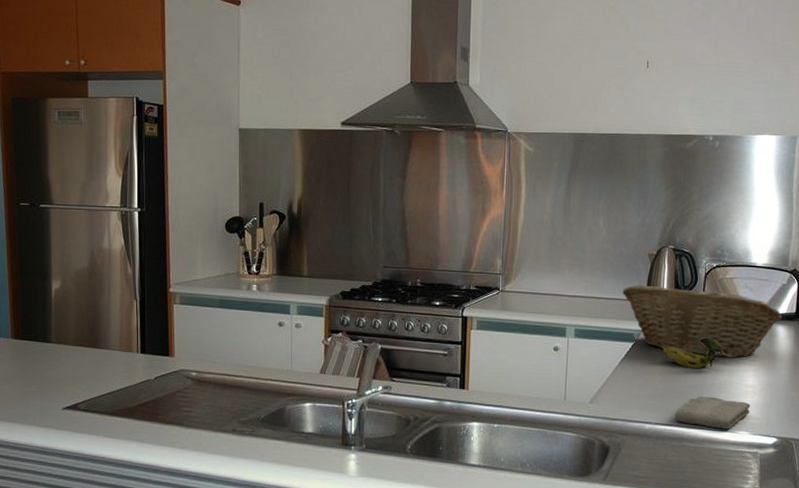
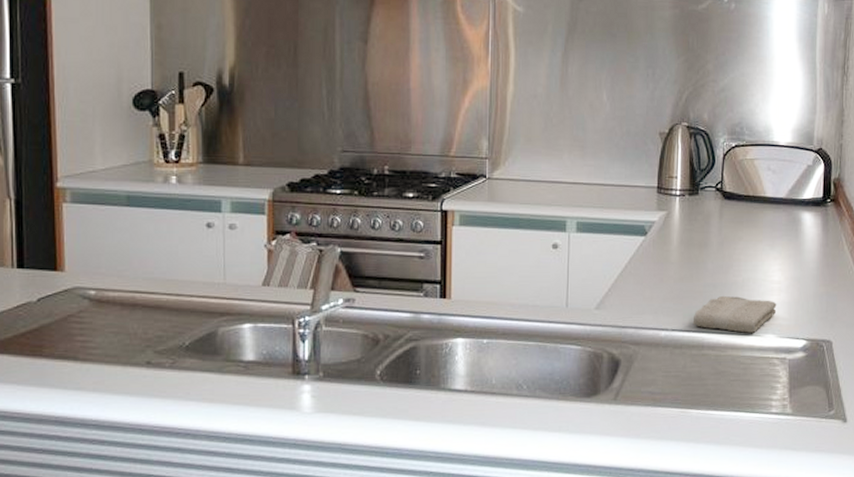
fruit basket: present [623,285,783,358] -> none [631,169,809,250]
banana: present [662,337,724,369] -> none [678,227,747,265]

